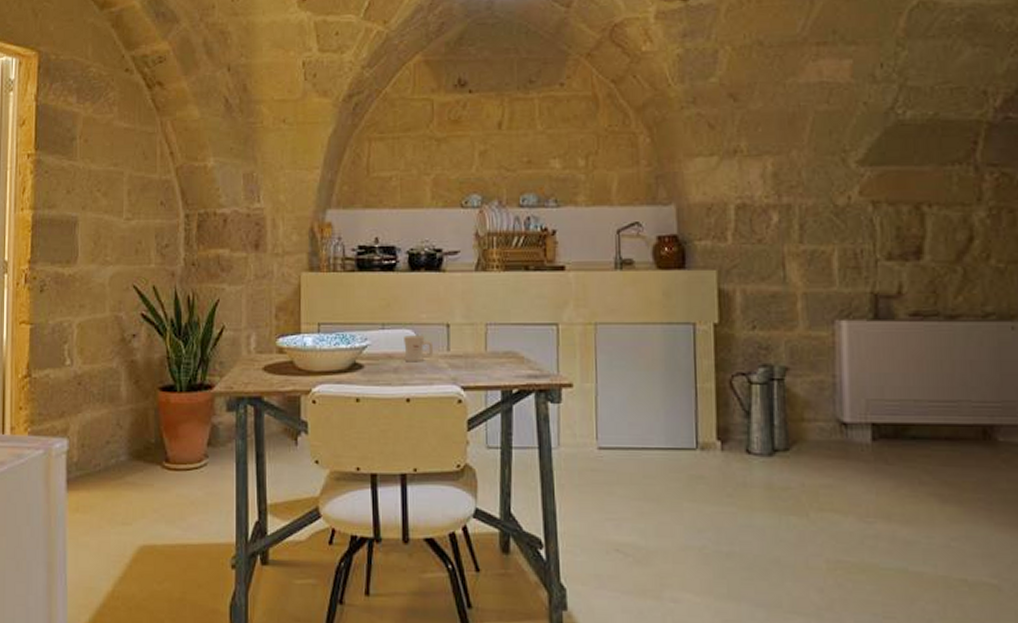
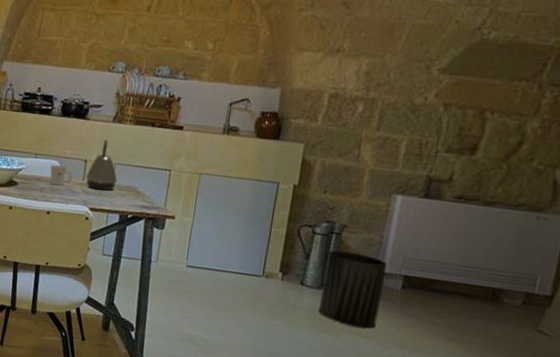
kettle: none [450,294,492,361] -> present [85,139,117,191]
trash can: none [773,401,851,501] -> present [318,250,388,329]

